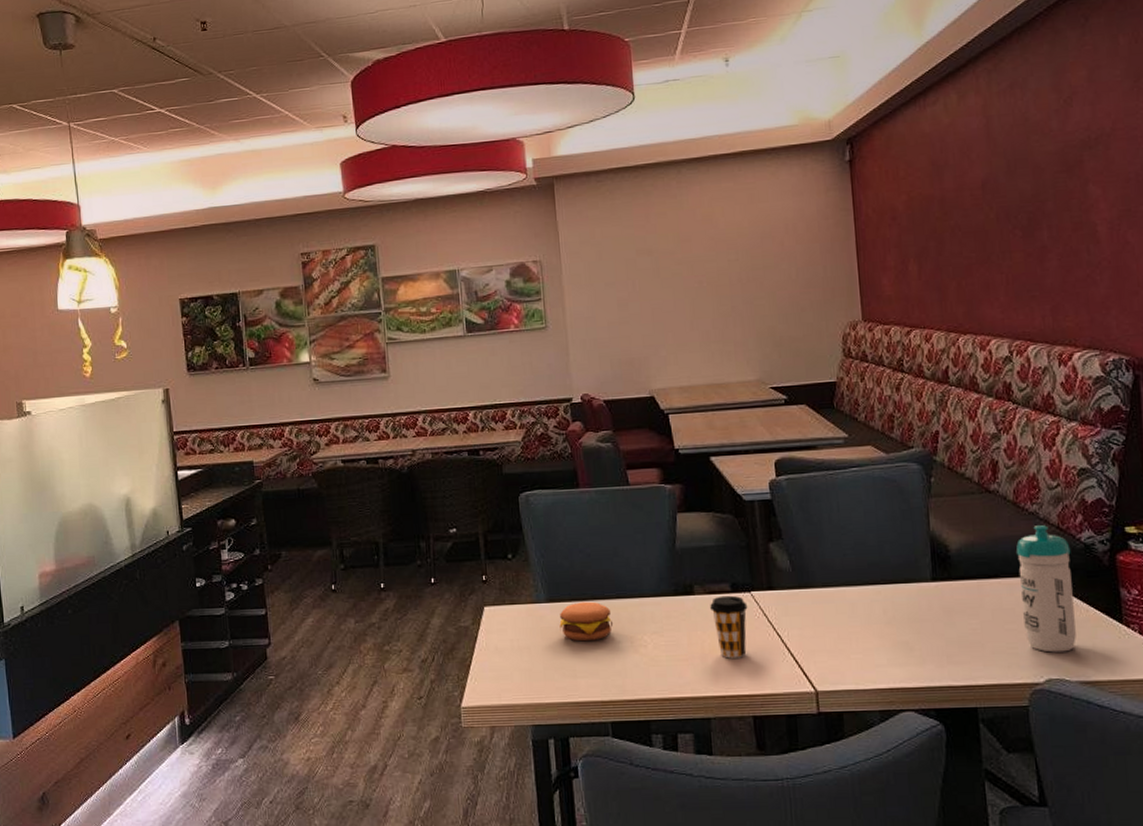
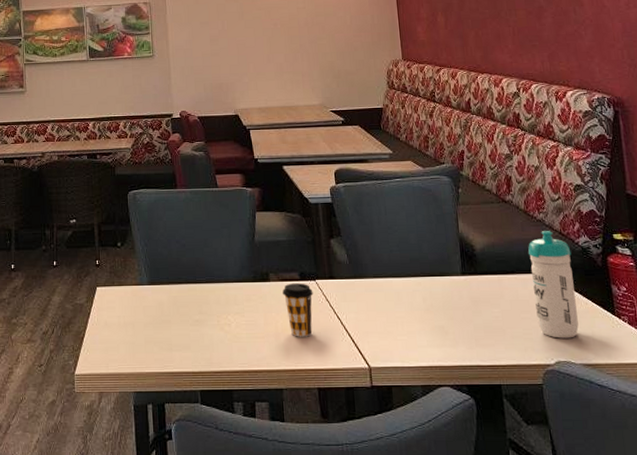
hamburger: present [559,601,614,642] -> none [159,285,204,320]

